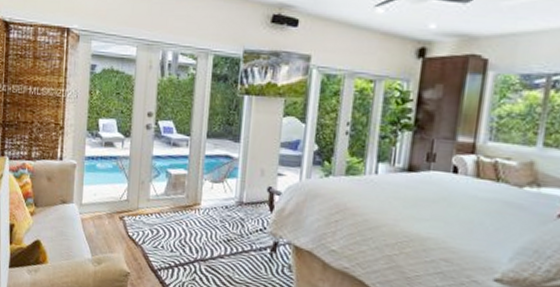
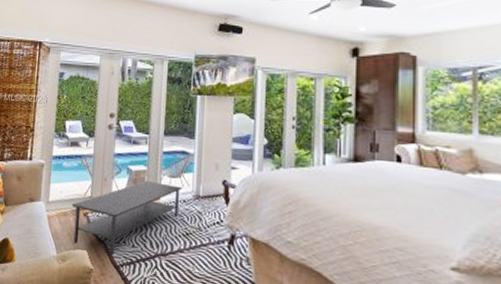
coffee table: none [107,185,225,260] -> present [72,181,182,256]

